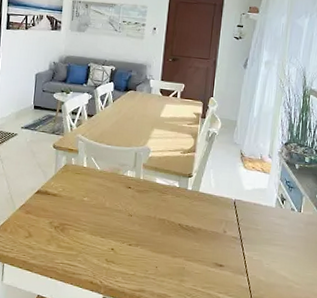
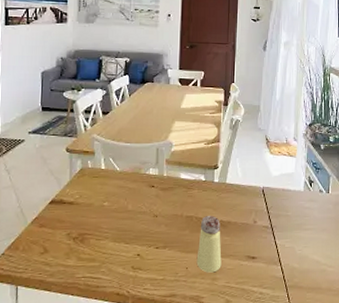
saltshaker: none [166,221,191,275] -> present [196,216,222,273]

